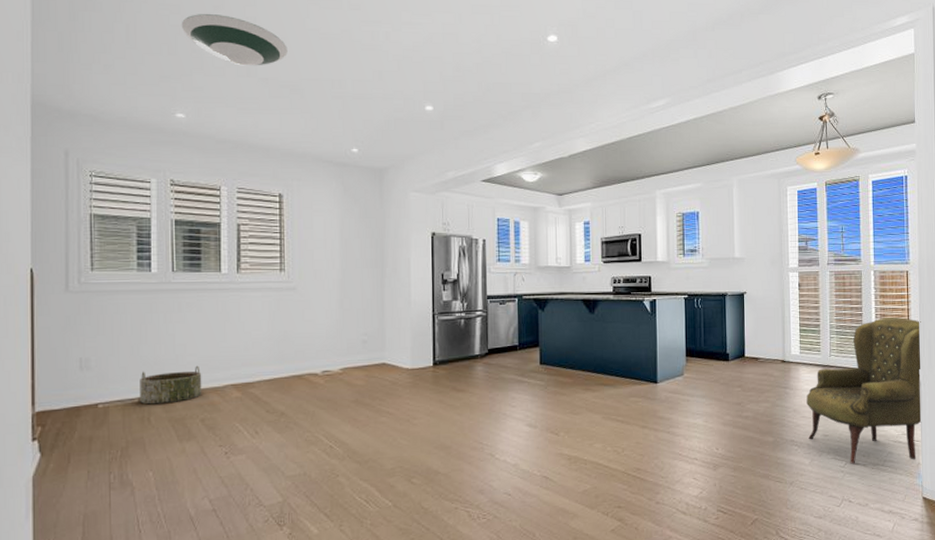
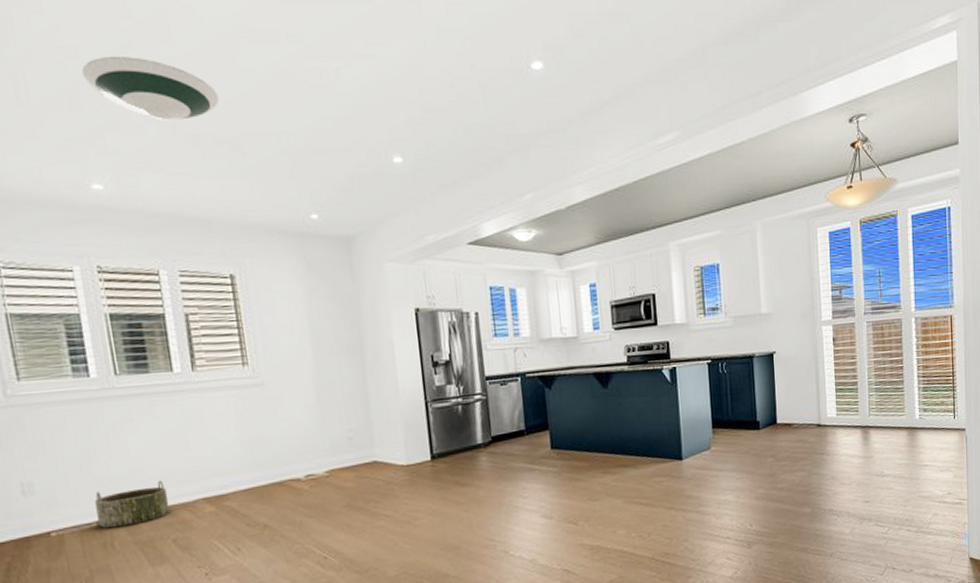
armchair: present [806,317,922,464] -> none [845,367,968,529]

